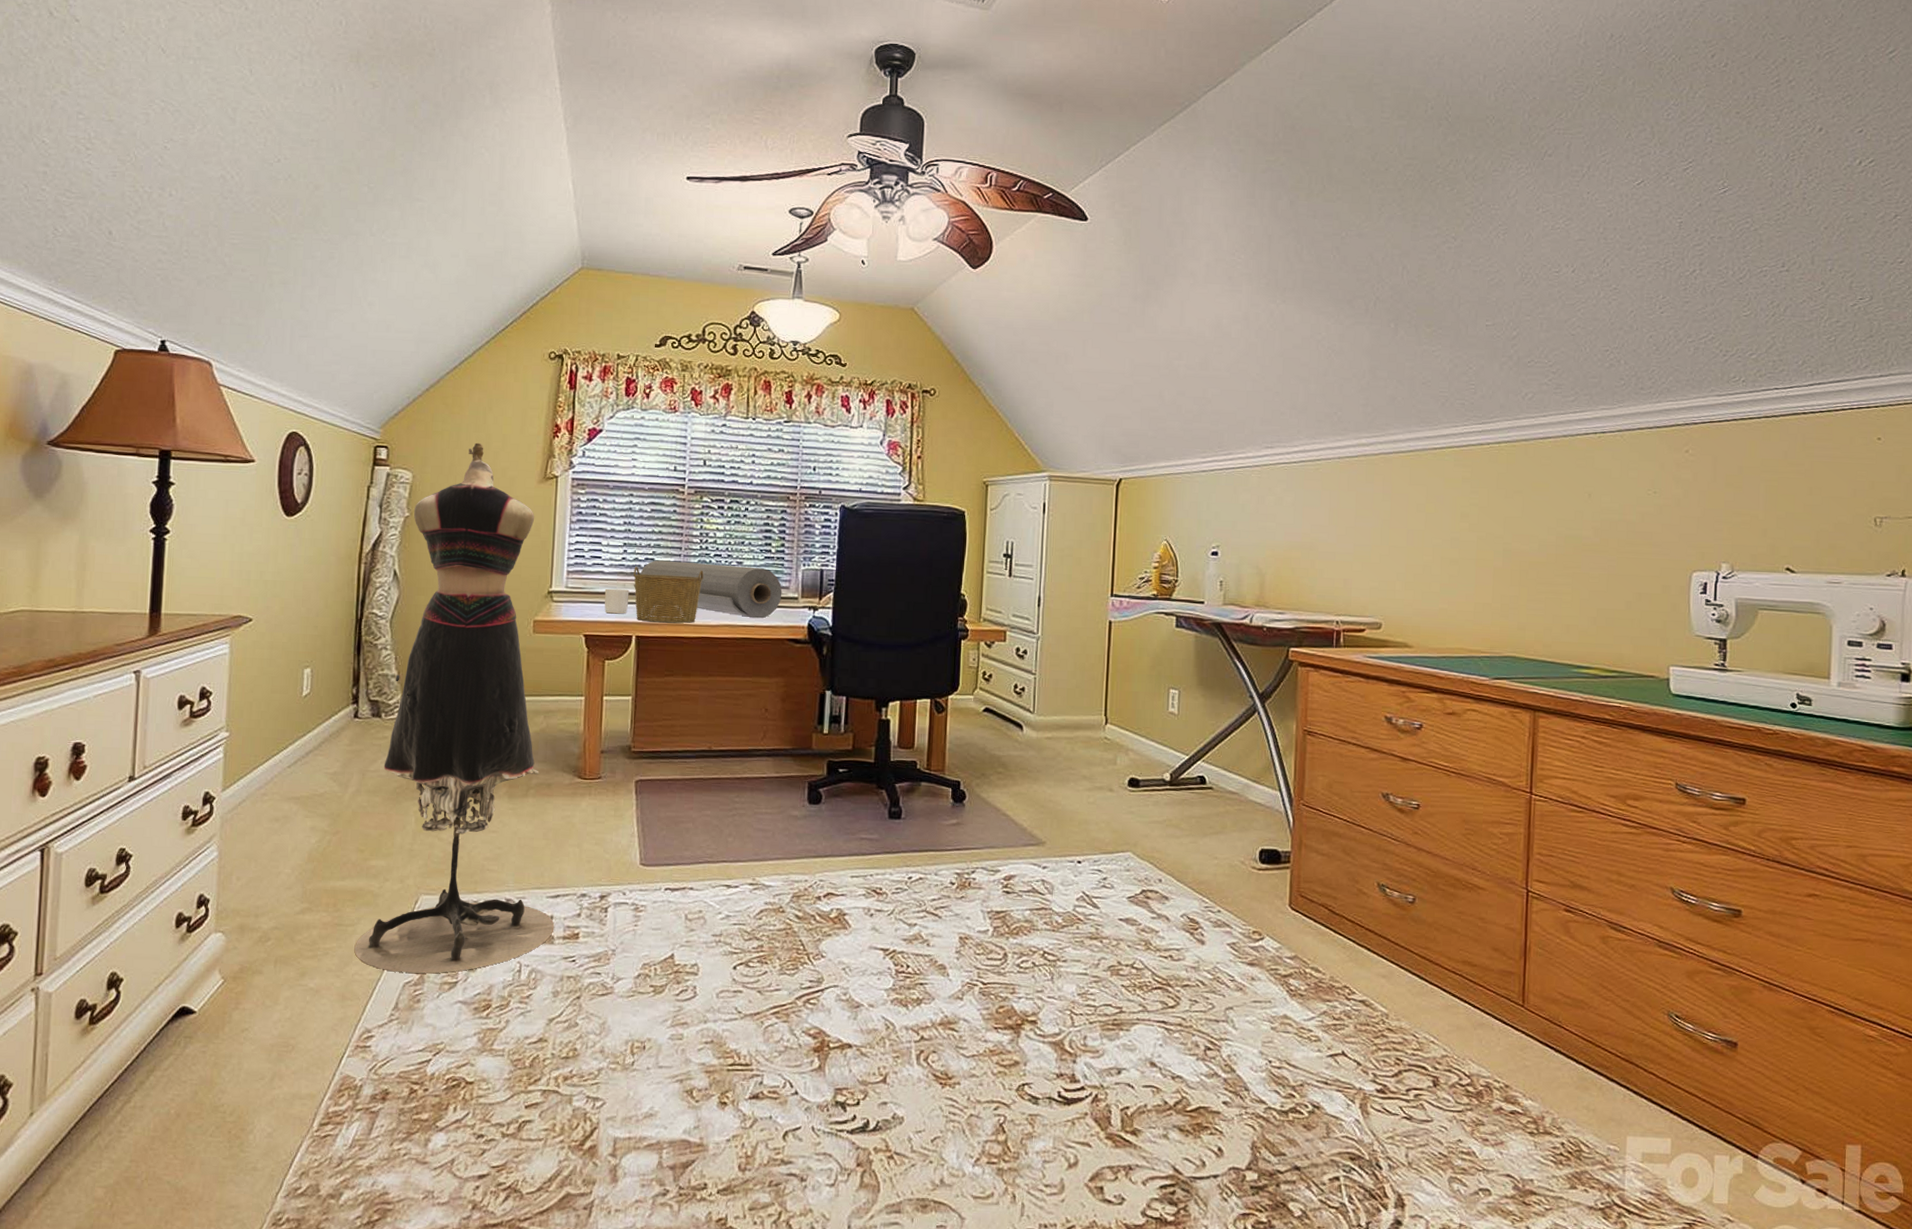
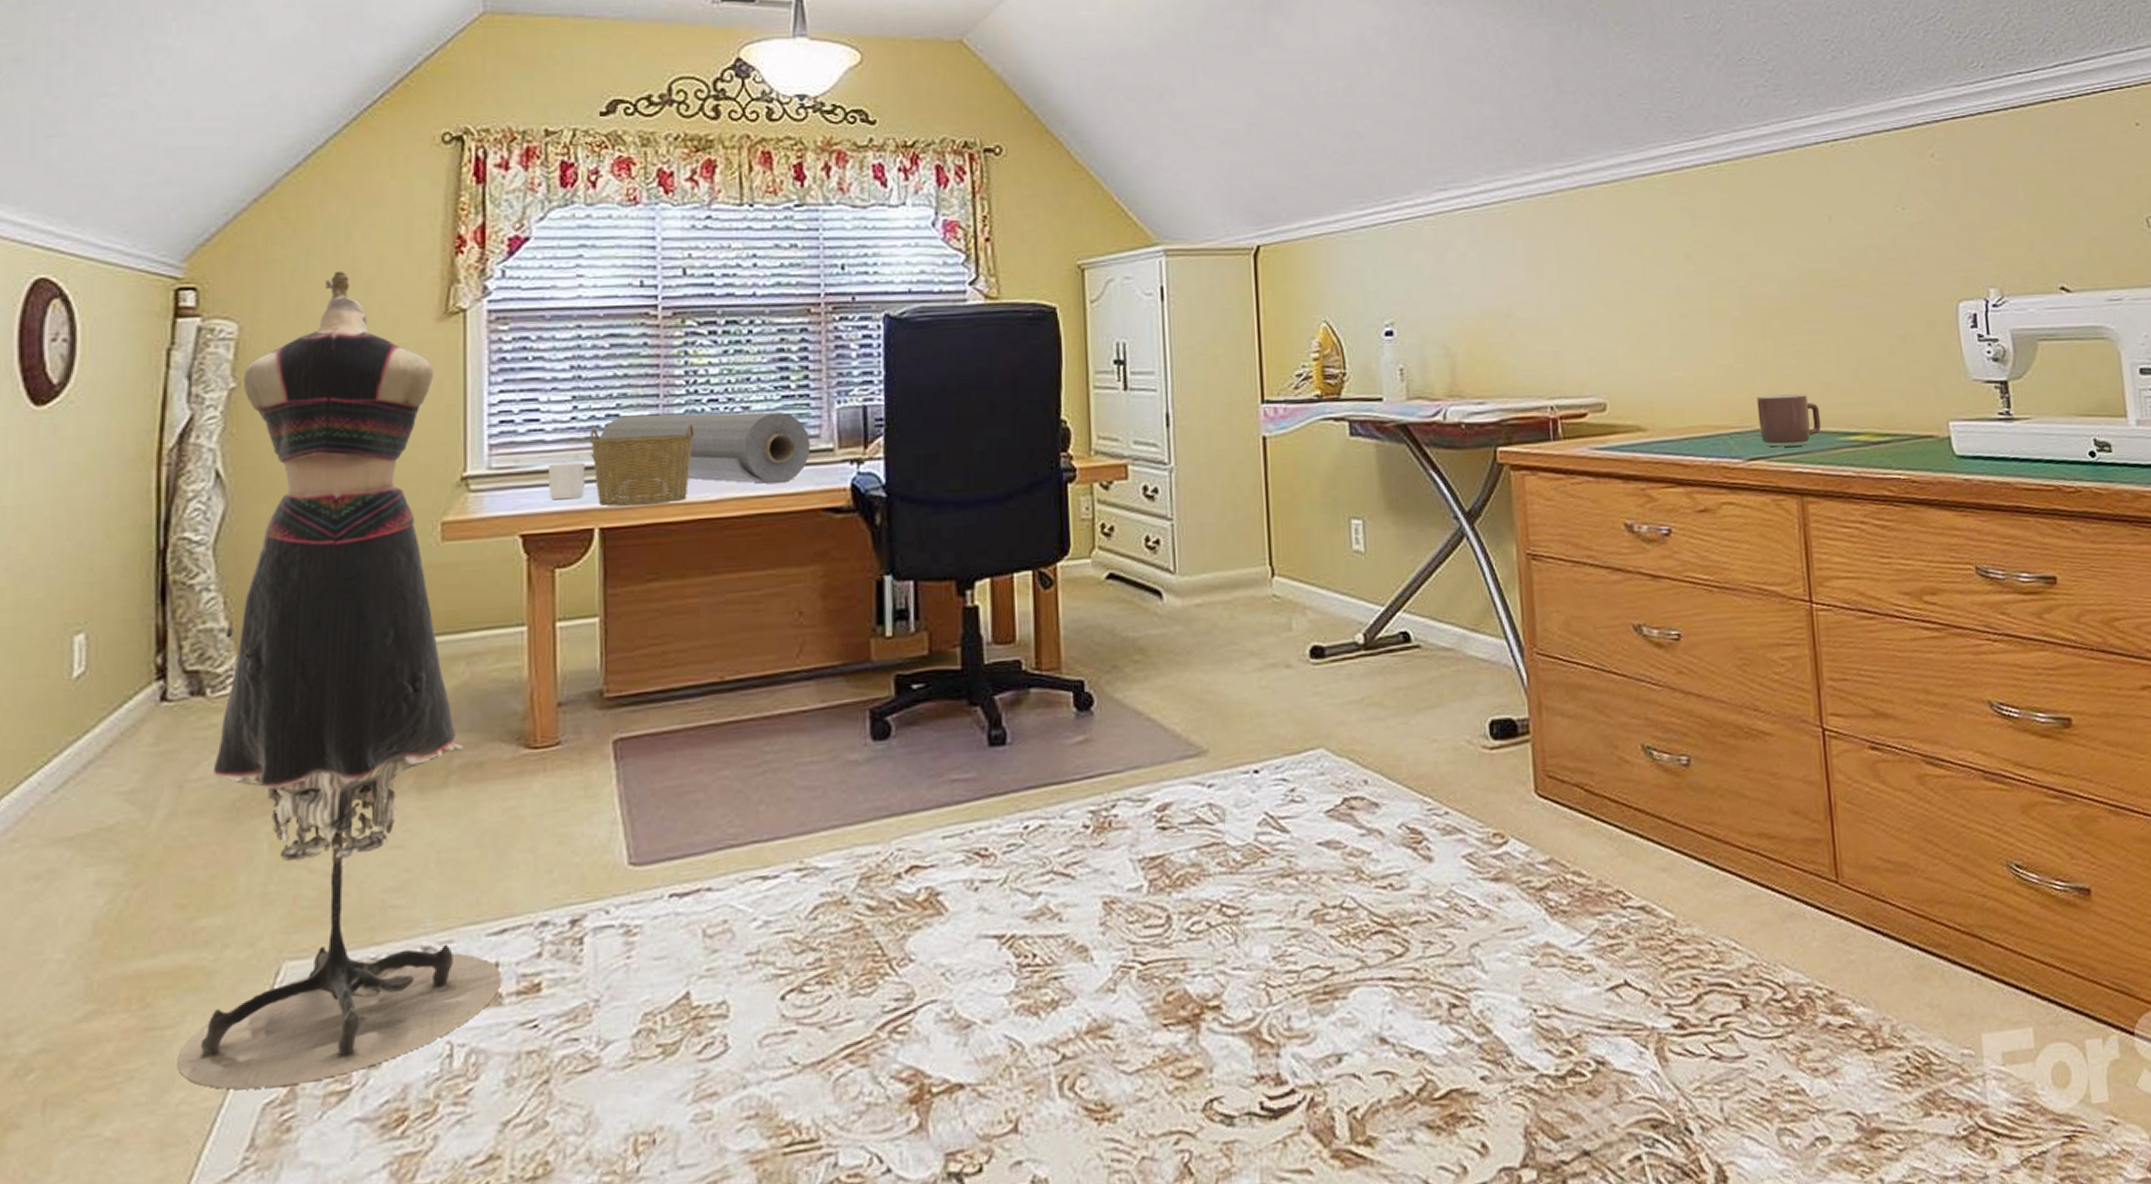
mug: none [1506,630,1559,672] -> present [1757,394,1821,447]

